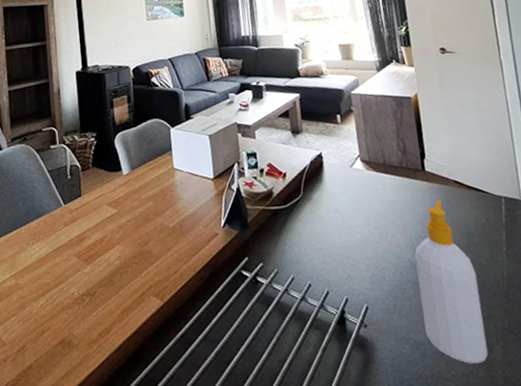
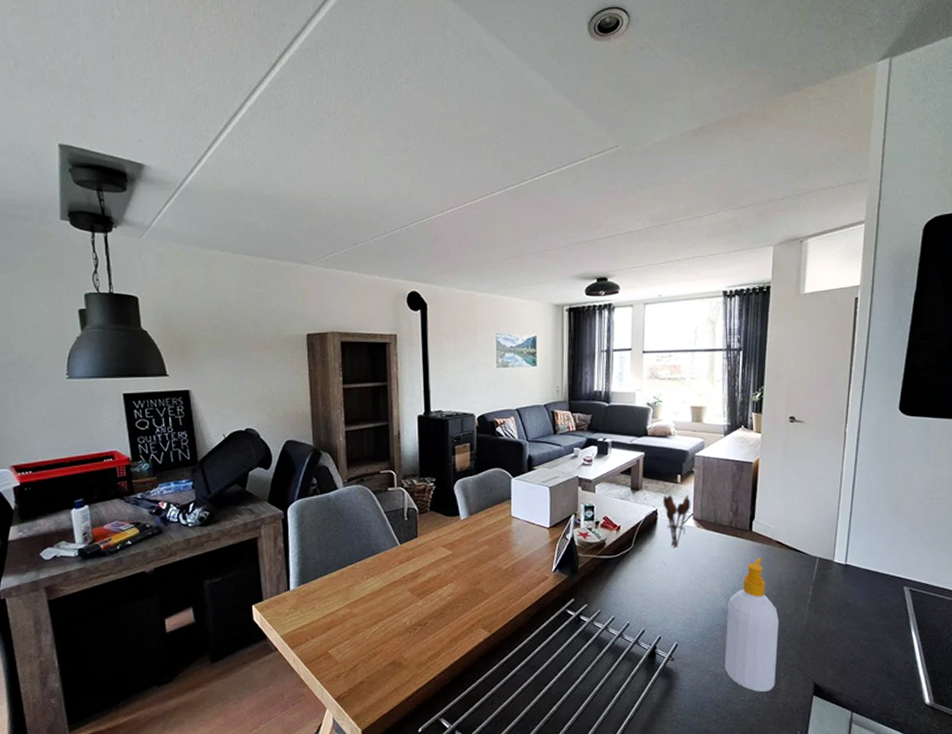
utensil holder: none [325,135,356,195] -> present [662,495,691,549]

